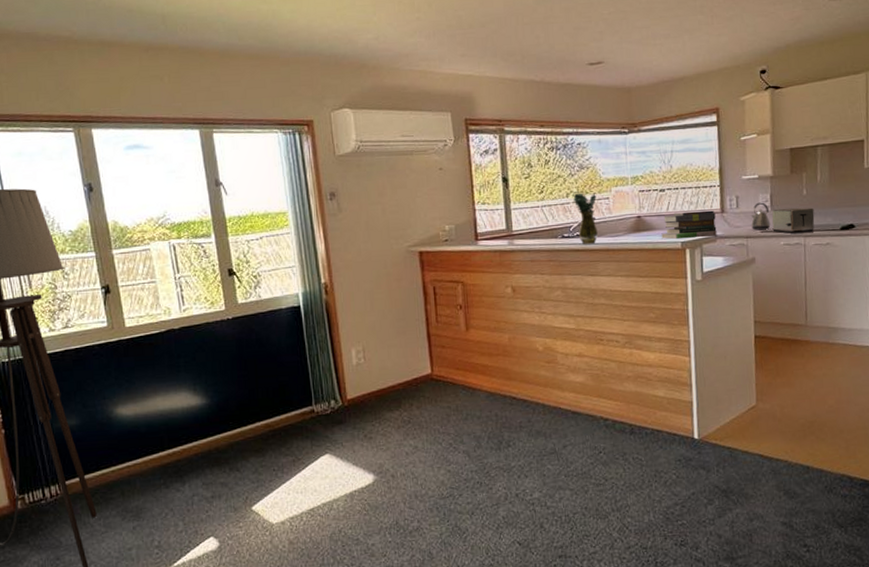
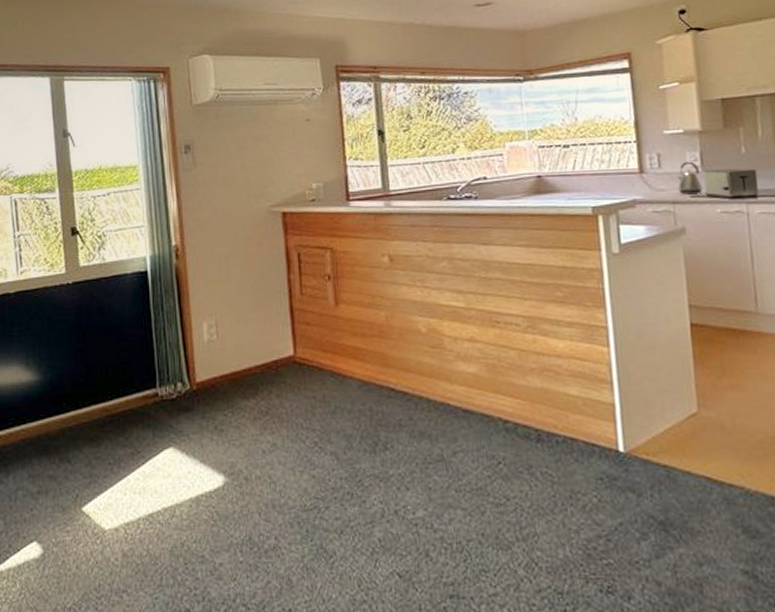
vase: present [572,190,598,245] -> none [458,145,491,209]
books: present [661,210,717,240] -> none [567,170,636,204]

